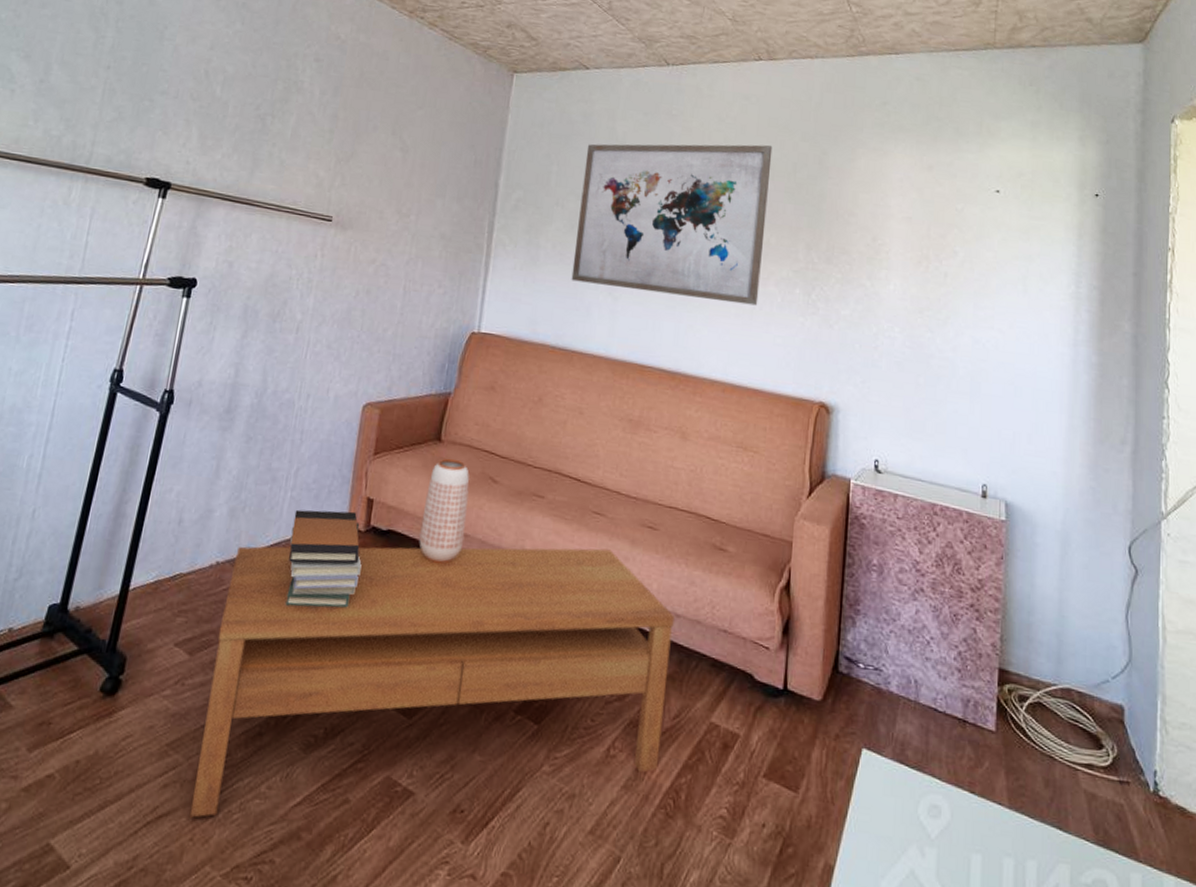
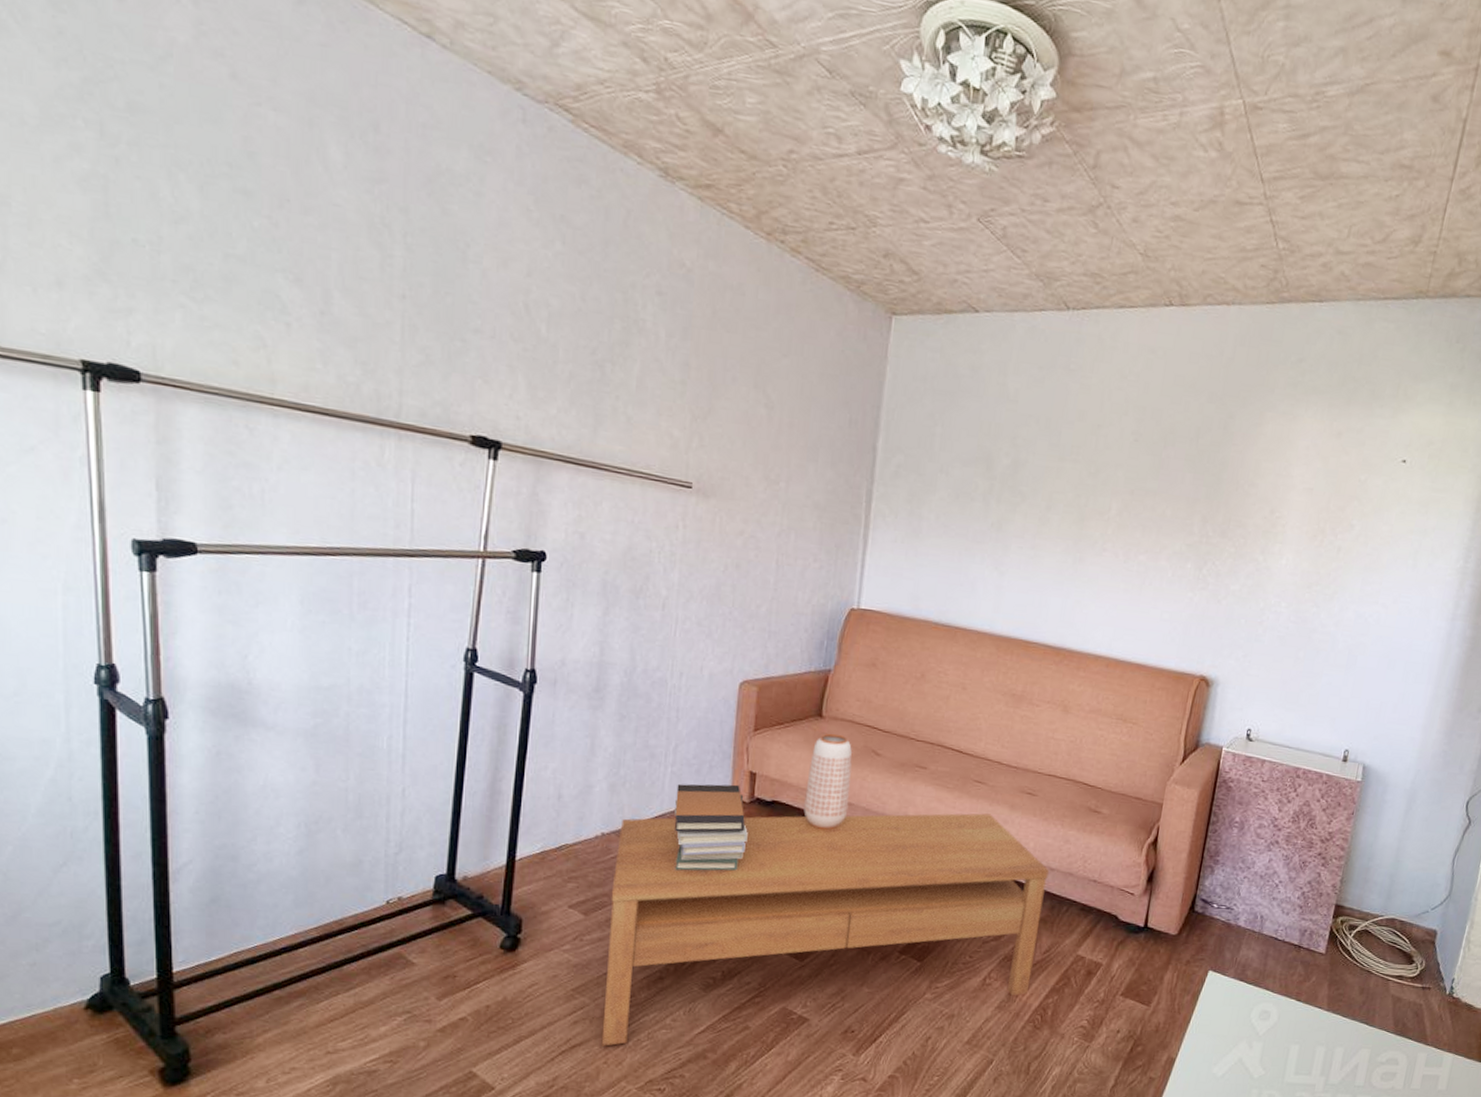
wall art: present [571,144,773,306] -> none [955,402,1177,581]

